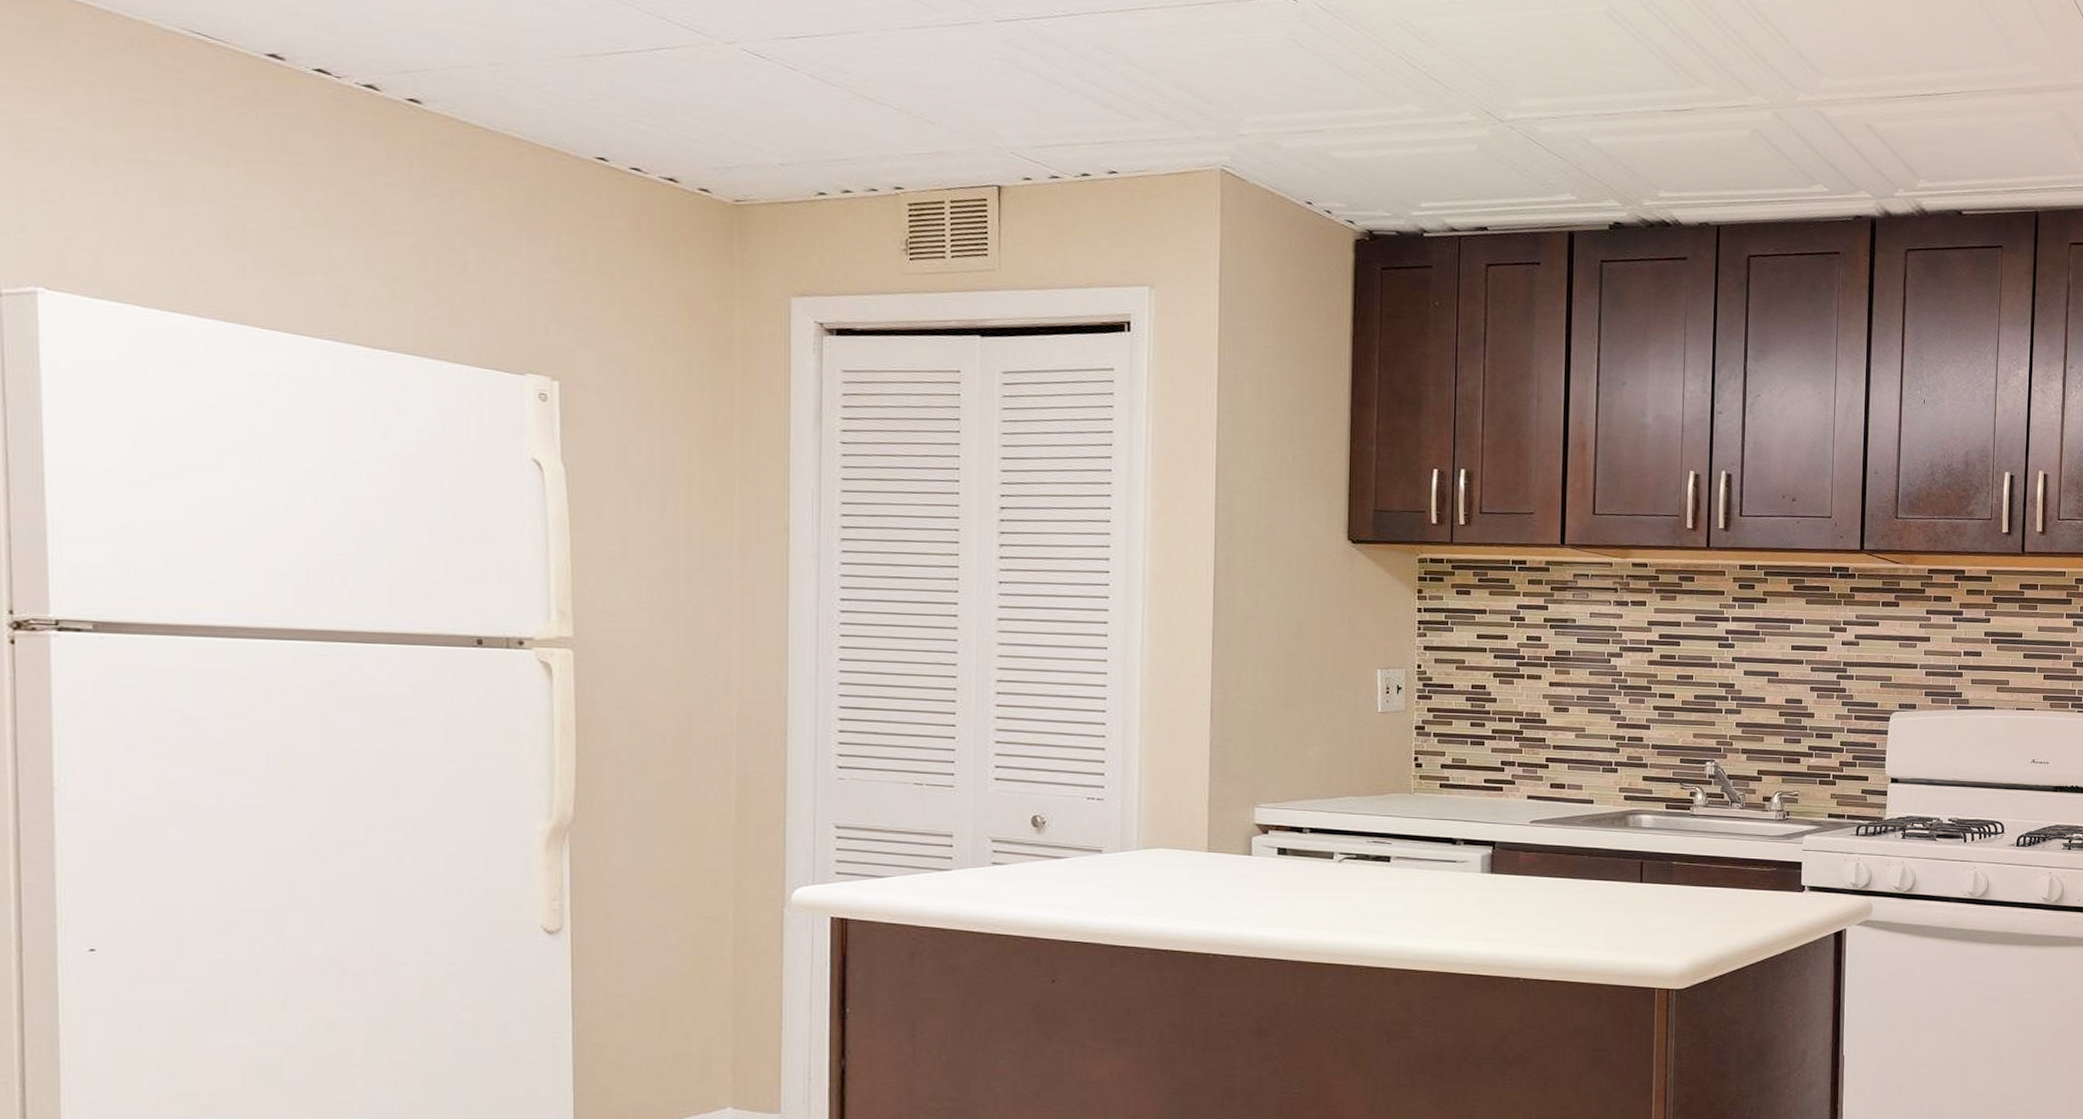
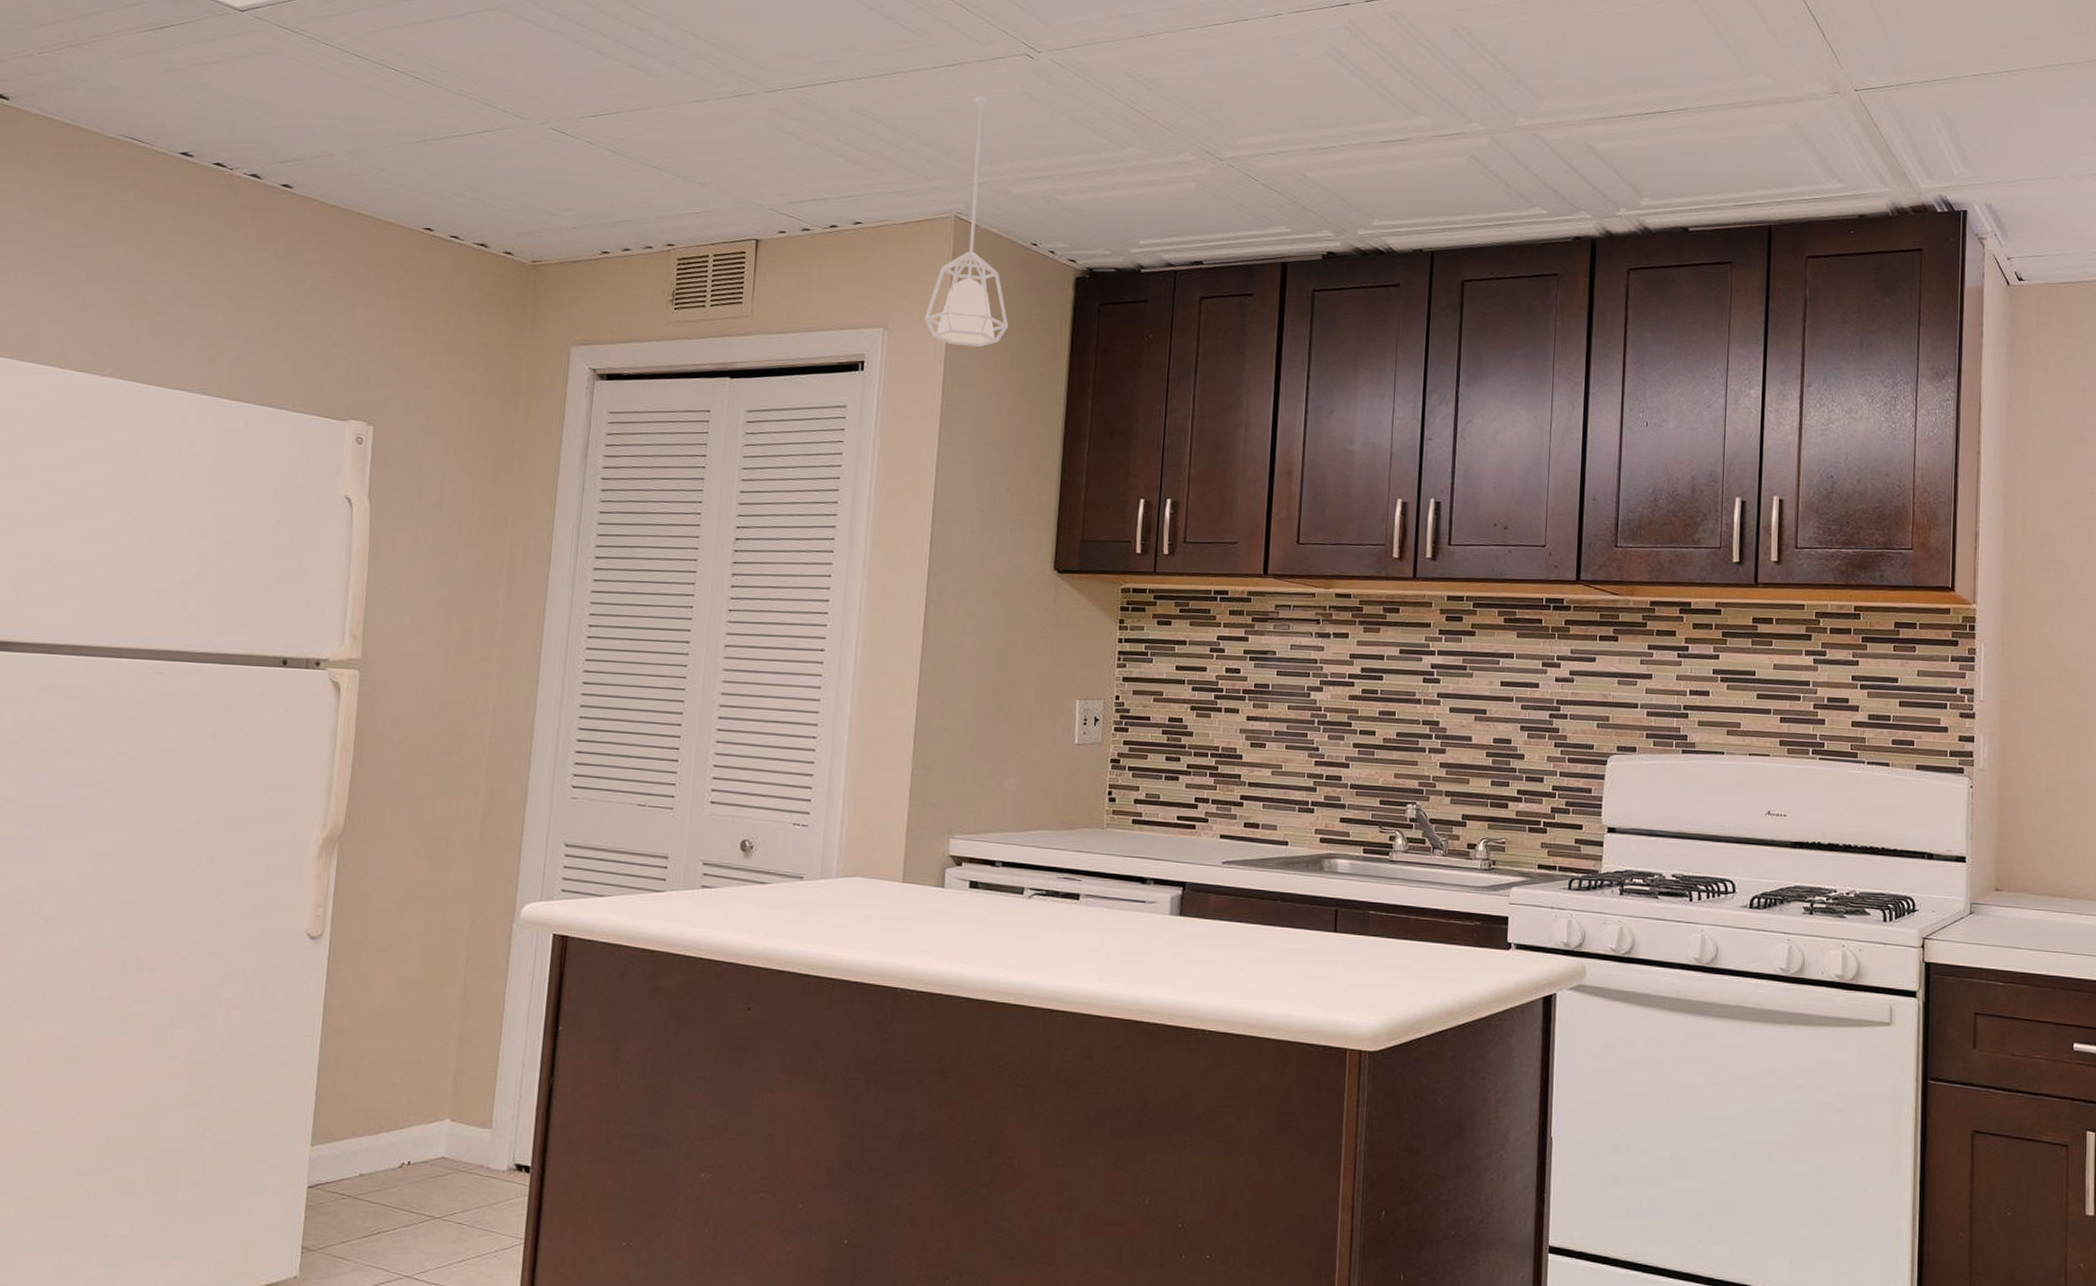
pendant lamp: none [1193,38,1286,310] -> present [924,95,1009,347]

